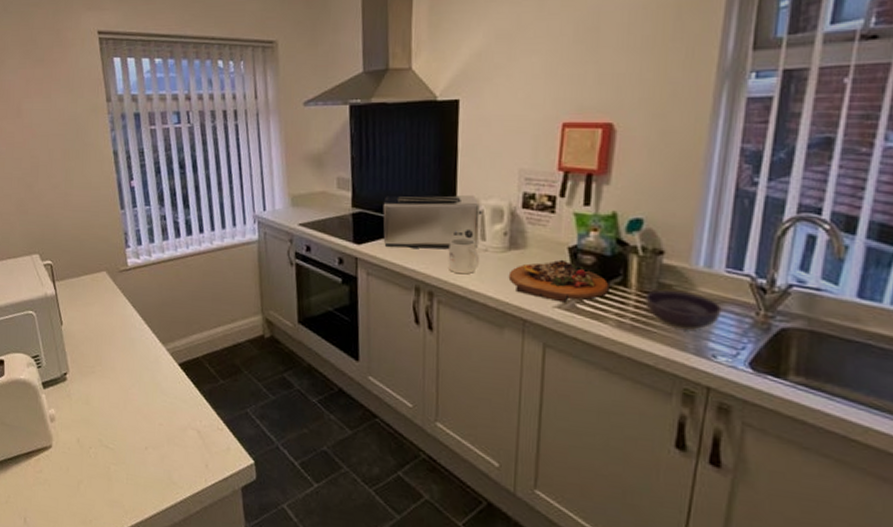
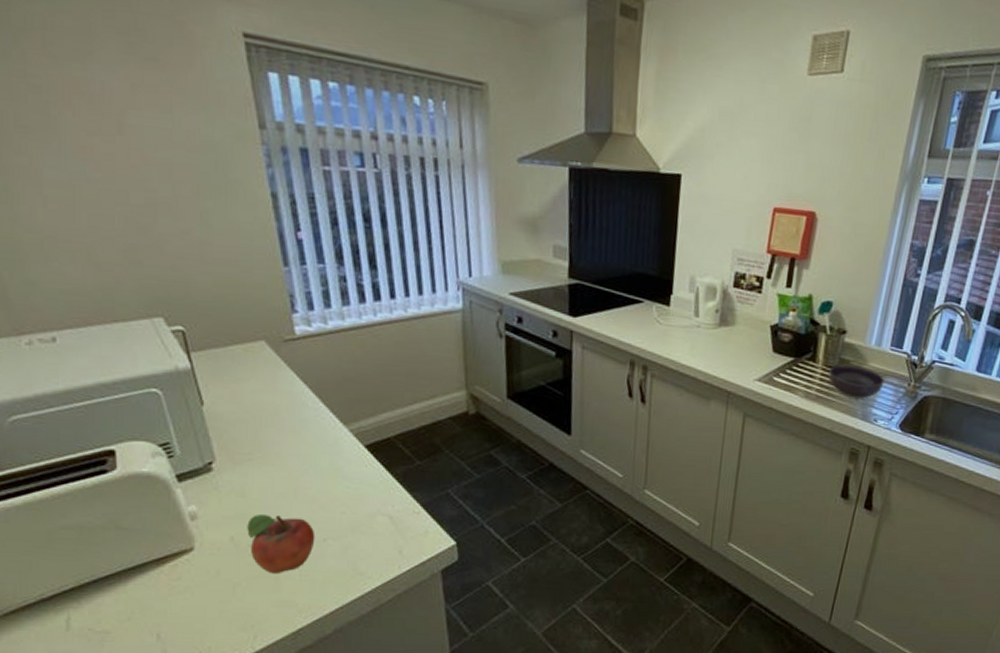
fruit: none [89,420,139,476] -> present [247,513,315,575]
toaster: present [383,194,483,249] -> none [600,267,698,324]
mug: present [448,237,480,275] -> none [662,313,693,350]
cutting board: present [508,259,609,304] -> none [717,336,802,378]

